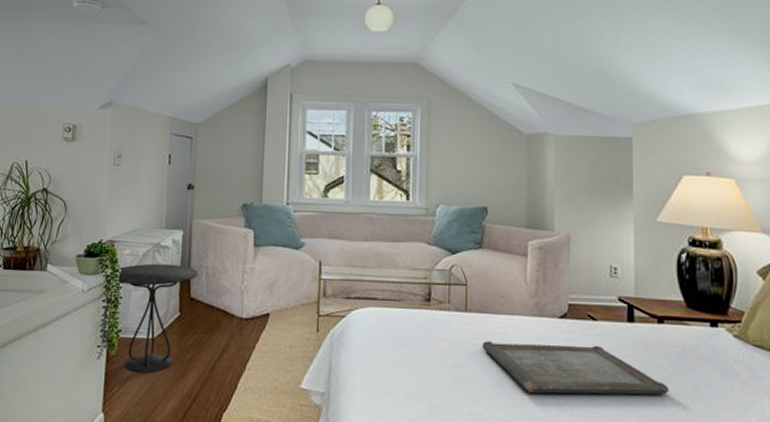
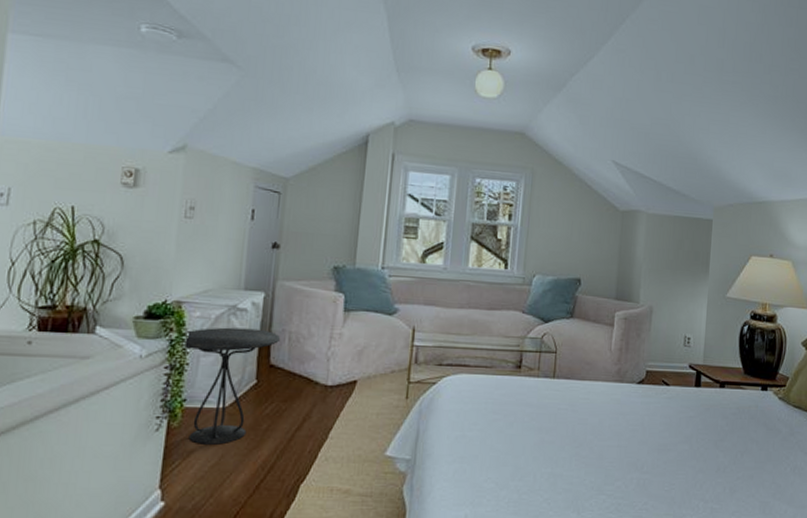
serving tray: present [482,341,669,395] -> none [567,406,724,454]

